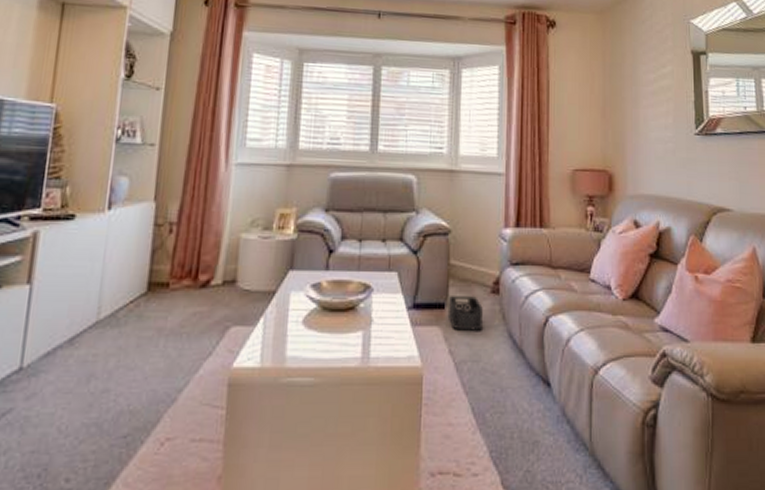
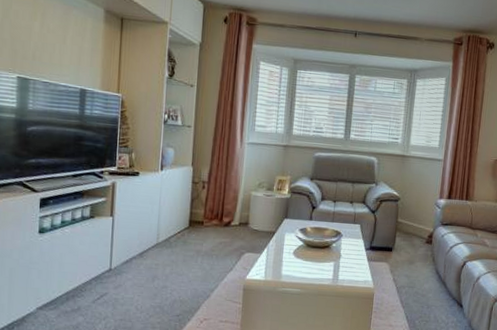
storage bin: present [447,296,483,331] -> none [393,243,419,268]

